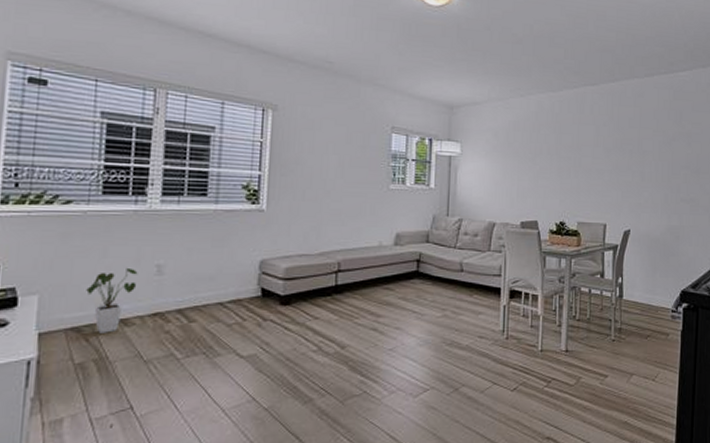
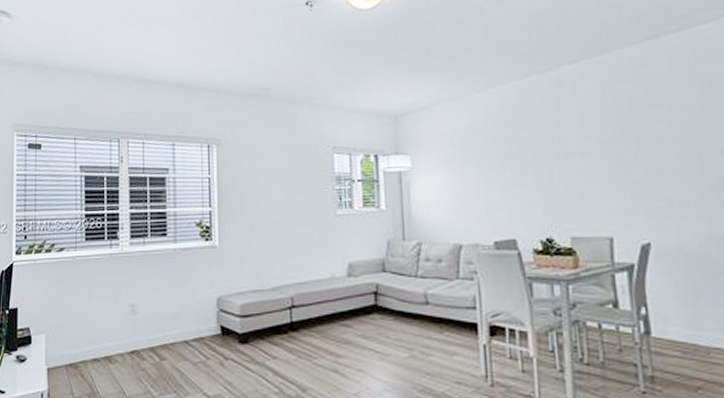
house plant: present [86,267,138,333] -> none [79,307,117,370]

